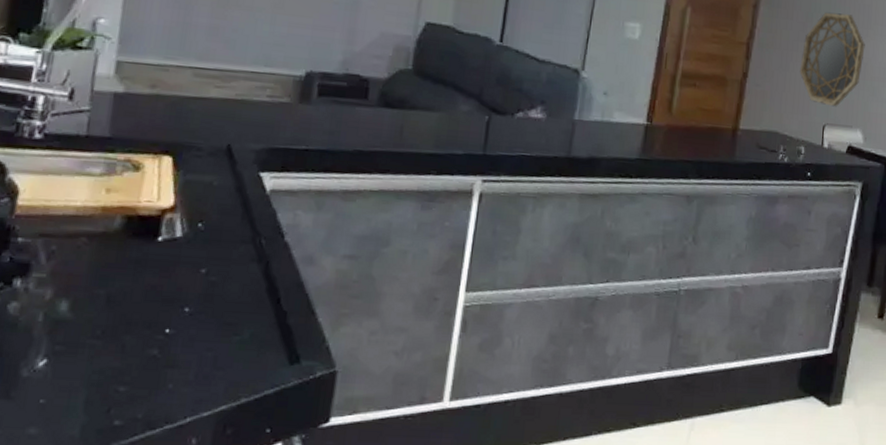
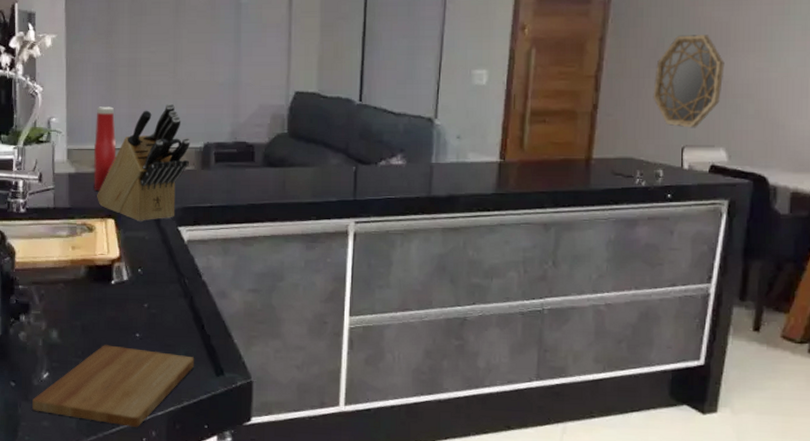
cutting board: none [14,322,263,433] -> present [32,345,195,427]
ketchup bottle: none [148,11,190,118] -> present [93,107,117,191]
knife block: none [151,18,289,162] -> present [97,103,190,221]

